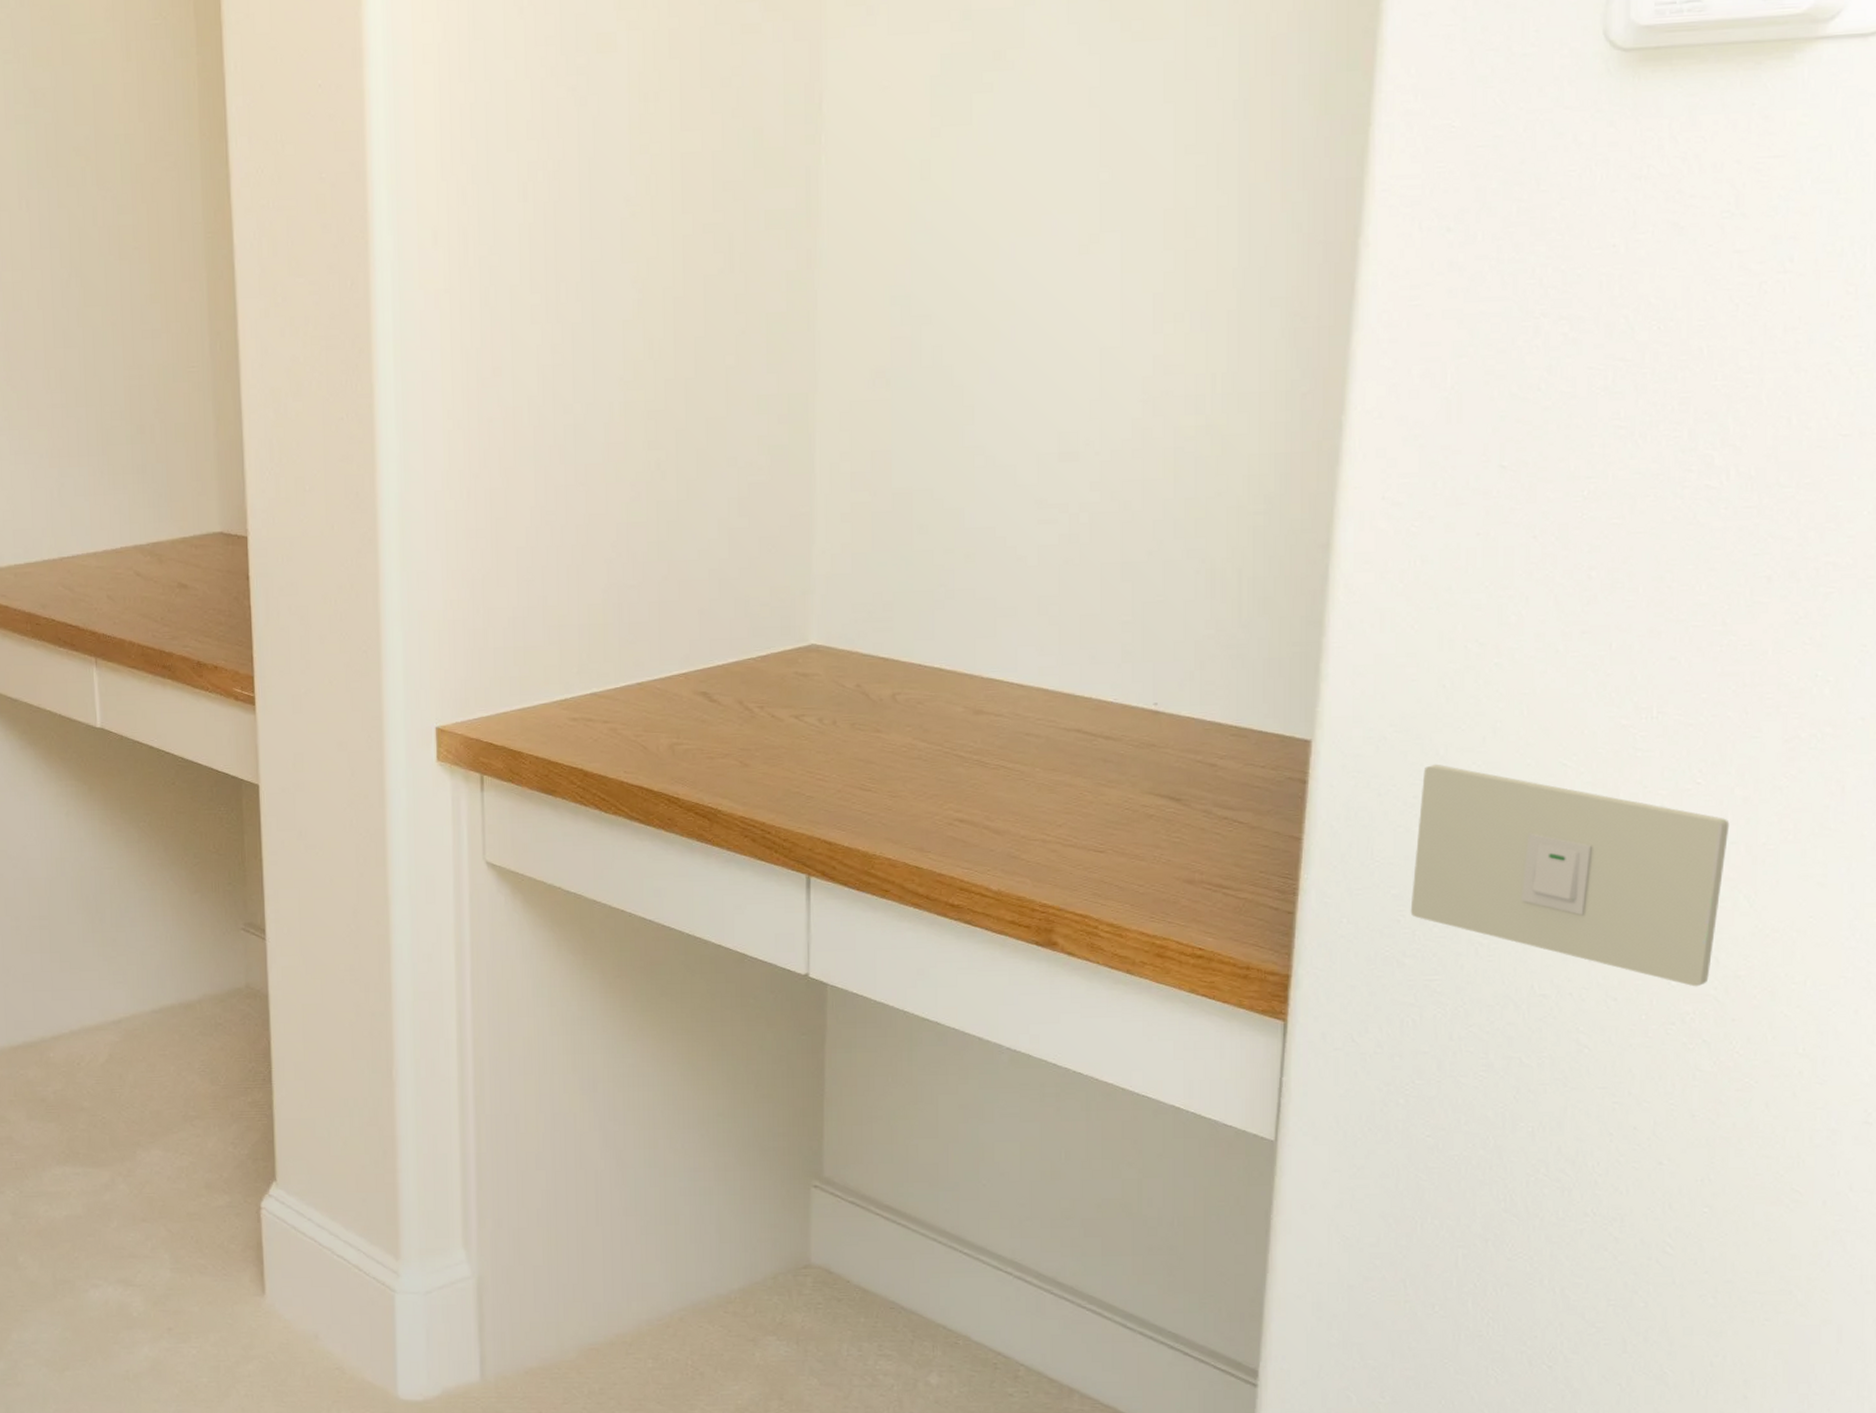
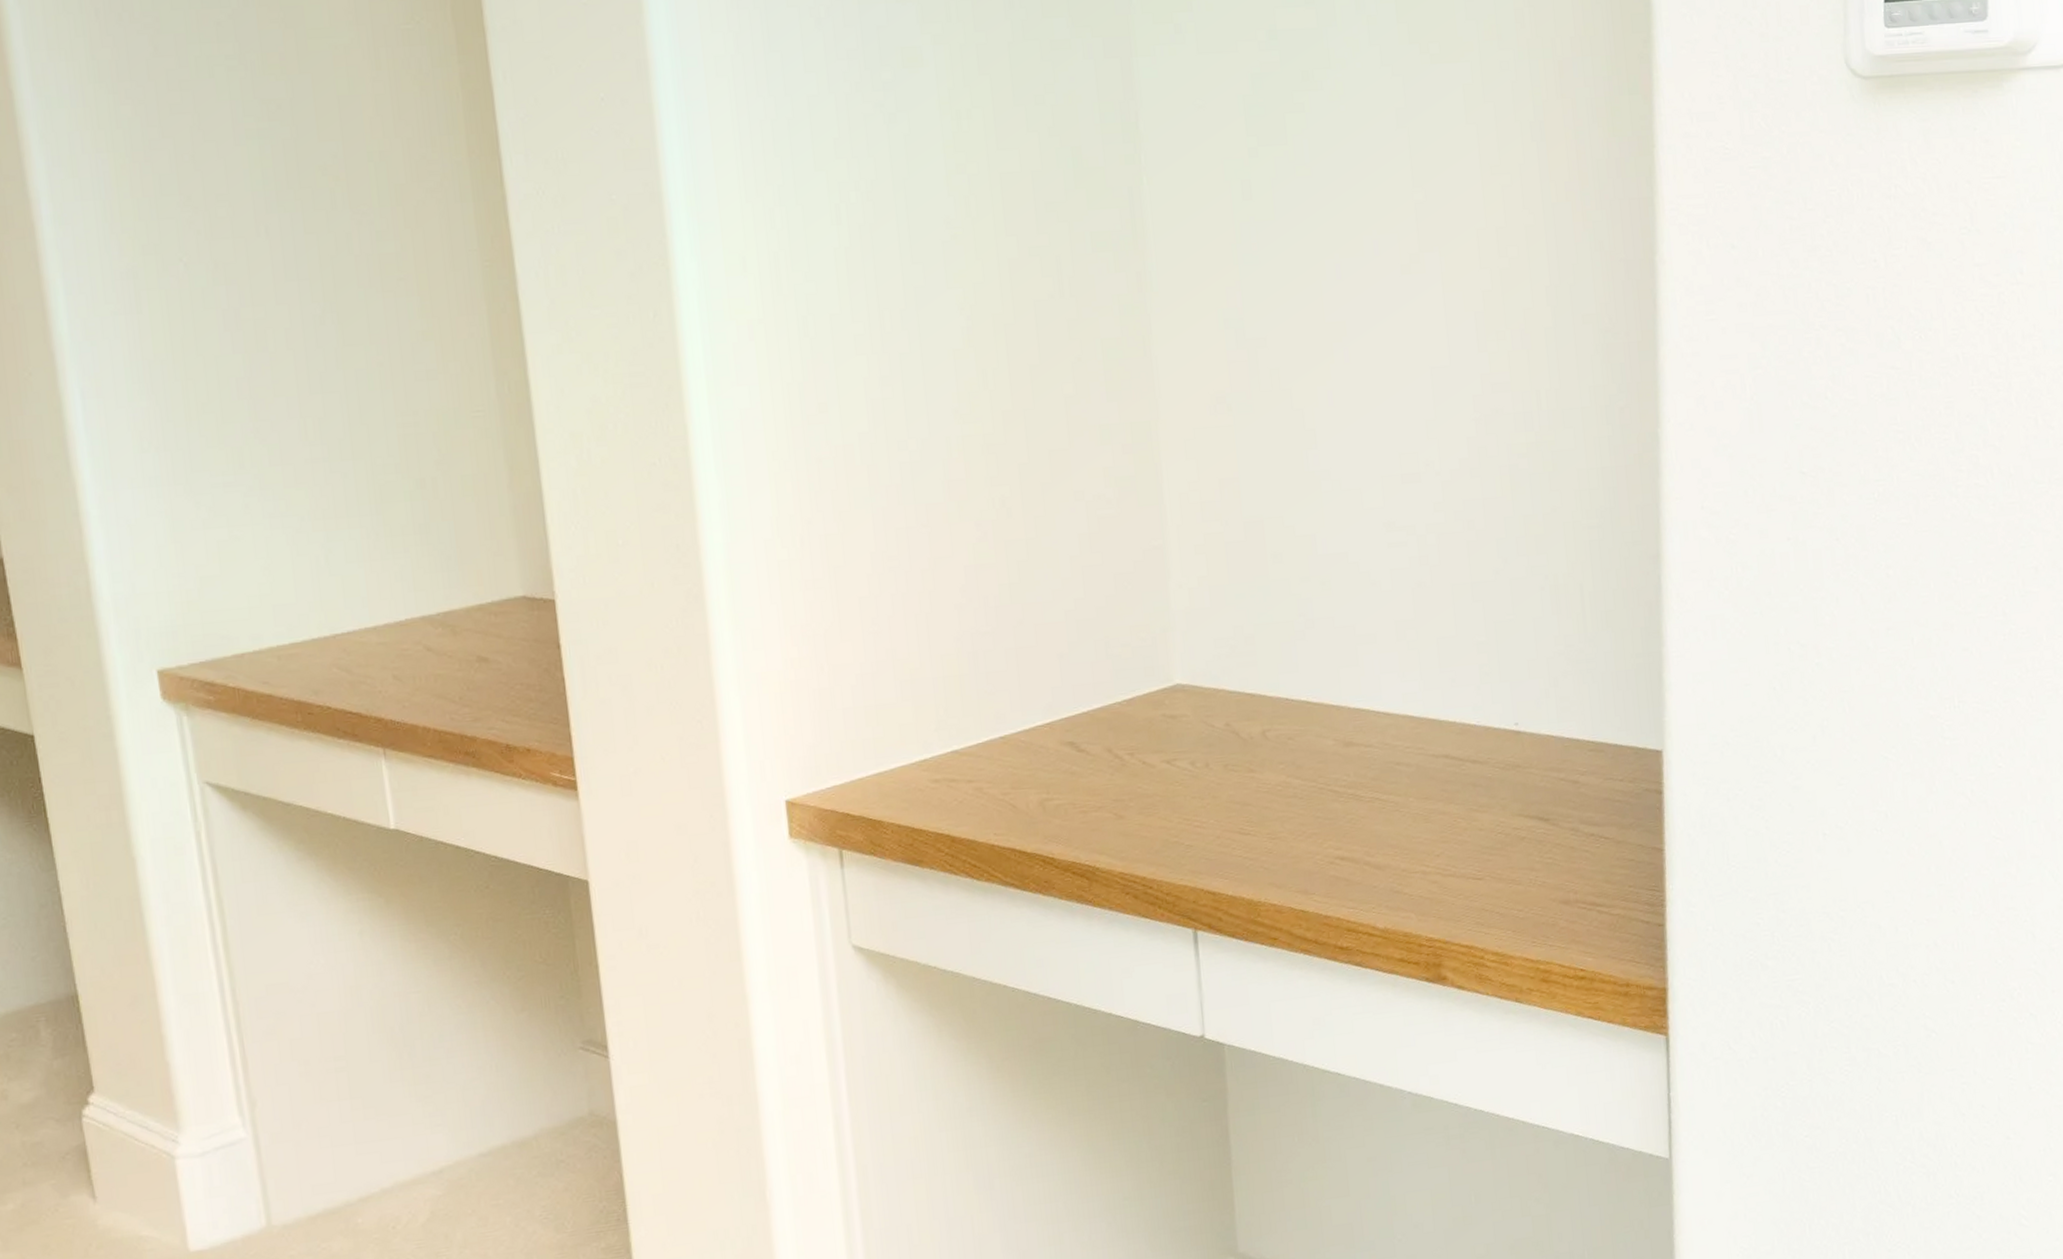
light switch: present [1410,764,1730,987] -> none [1765,765,2030,963]

